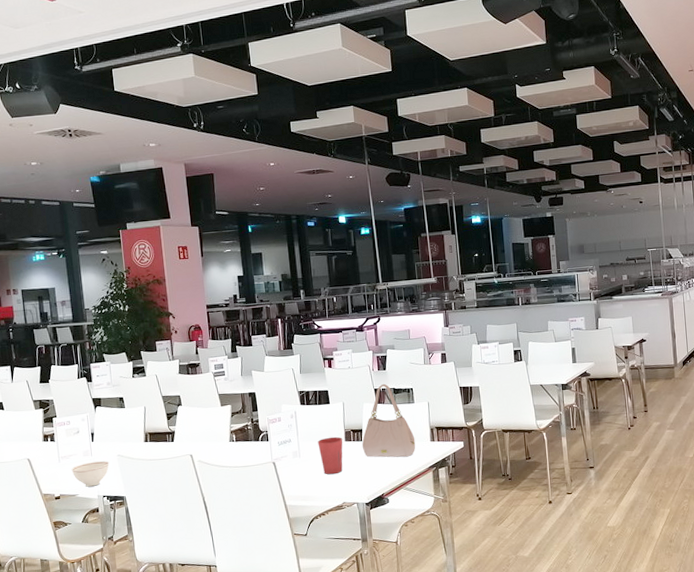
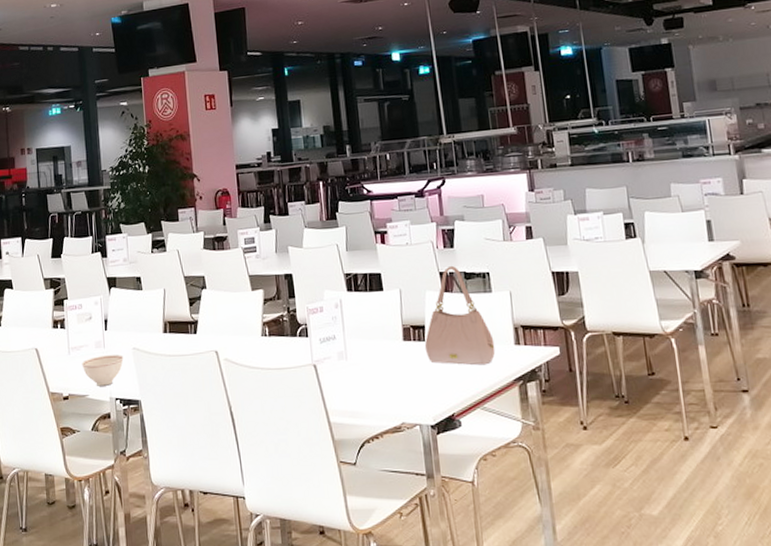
cup: present [317,436,343,475] -> none [368,334,401,385]

